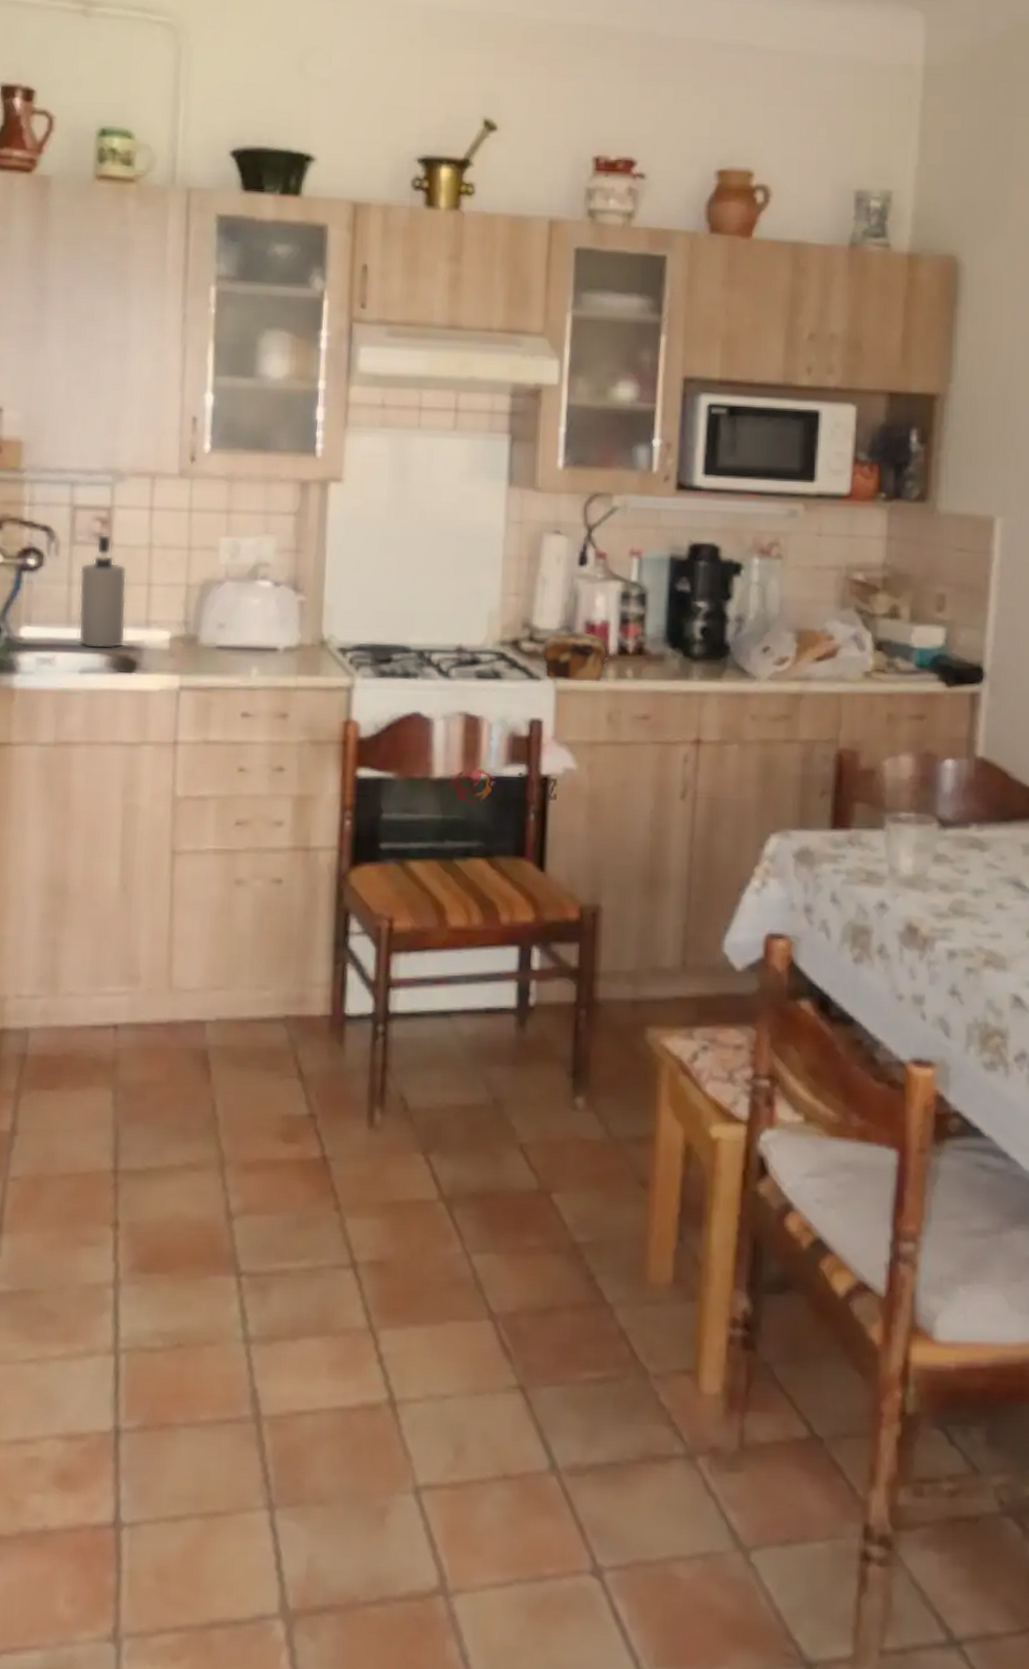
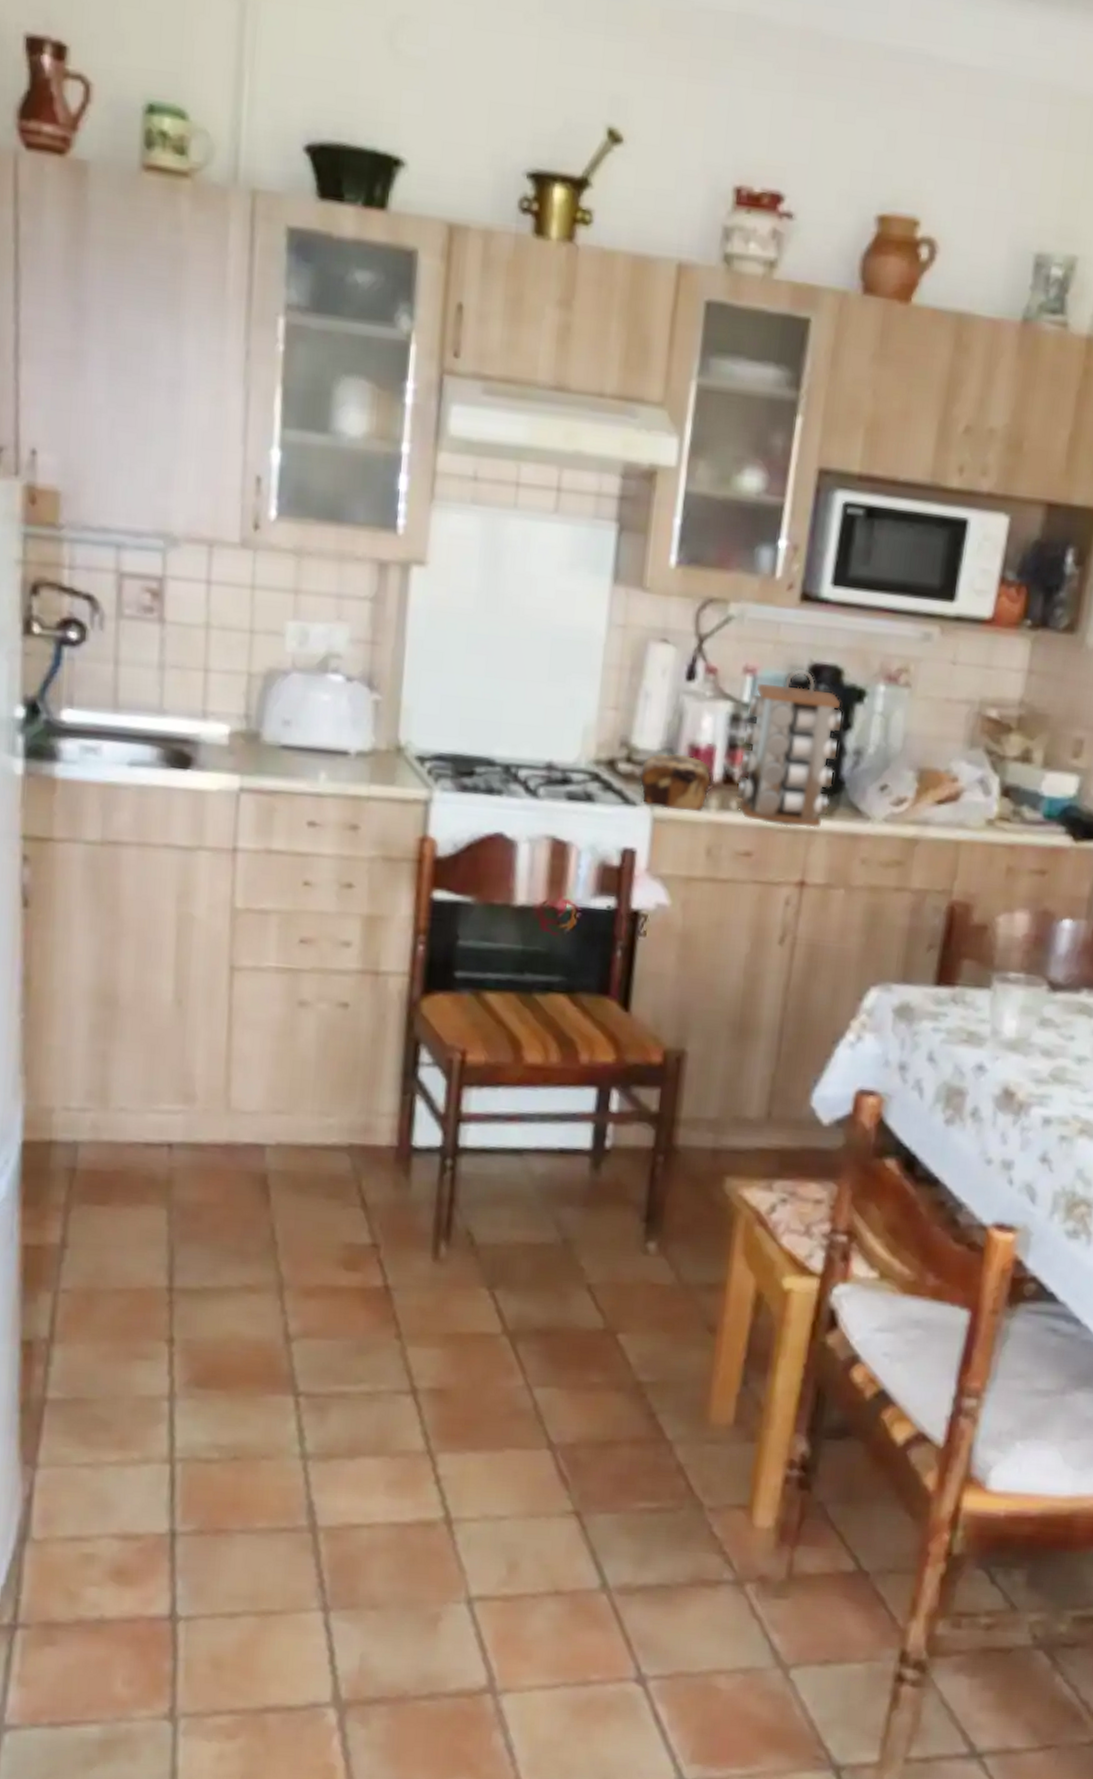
soap dispenser: present [75,535,127,649] -> none [122,609,181,741]
spice rack: none [631,548,723,690] -> present [736,668,843,828]

